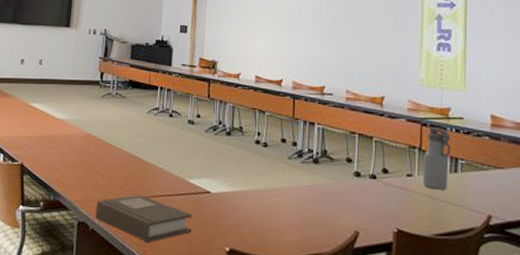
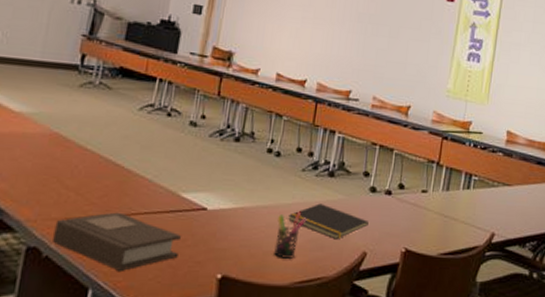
pen holder: none [271,194,298,236] -> present [274,211,307,259]
notepad: none [281,187,357,220] -> present [288,203,369,240]
water bottle: present [423,127,451,190] -> none [436,141,468,207]

